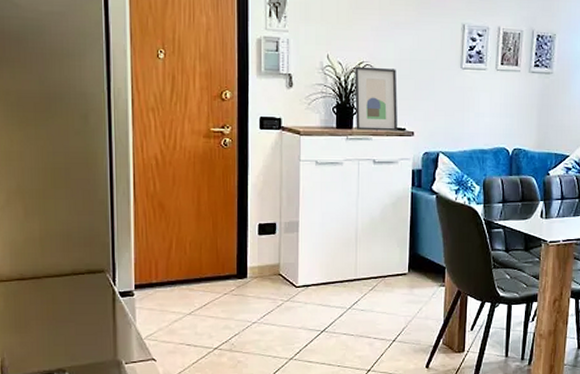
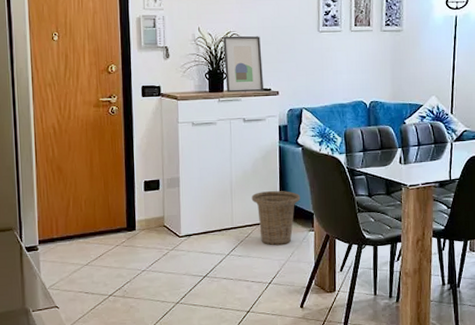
basket: none [378,241,432,301] -> present [251,191,301,246]

